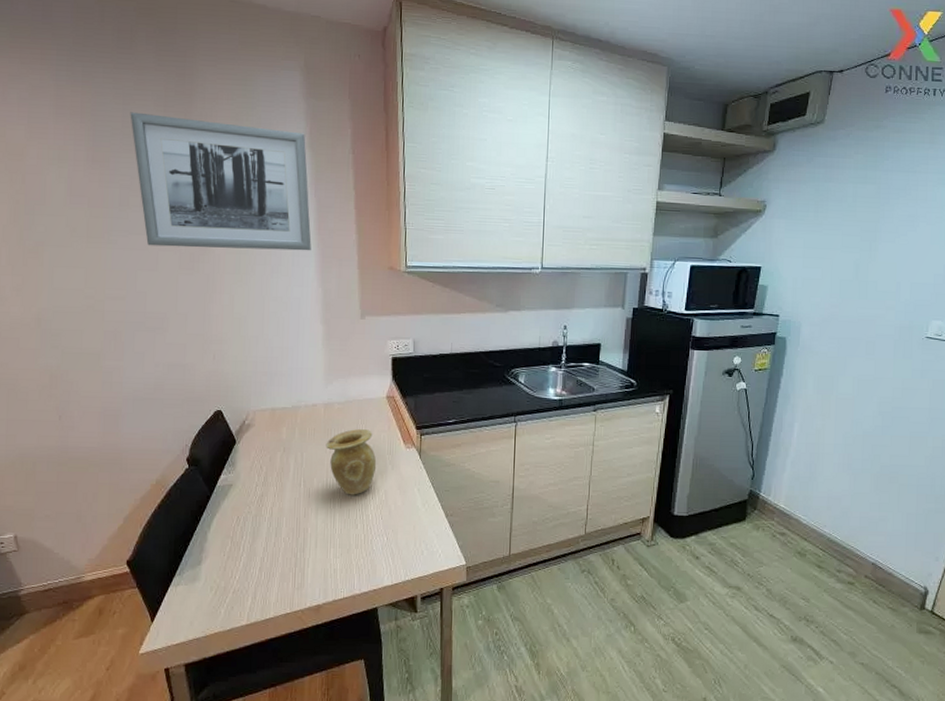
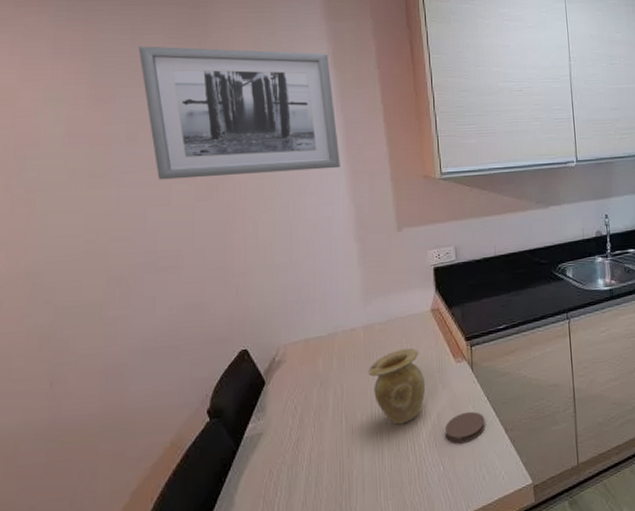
coaster: none [391,493,428,520] -> present [445,411,485,443]

